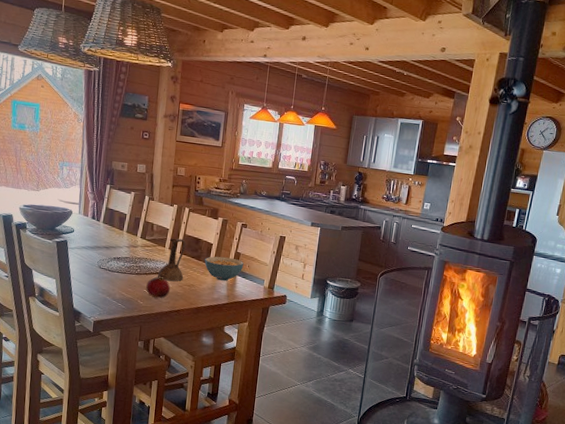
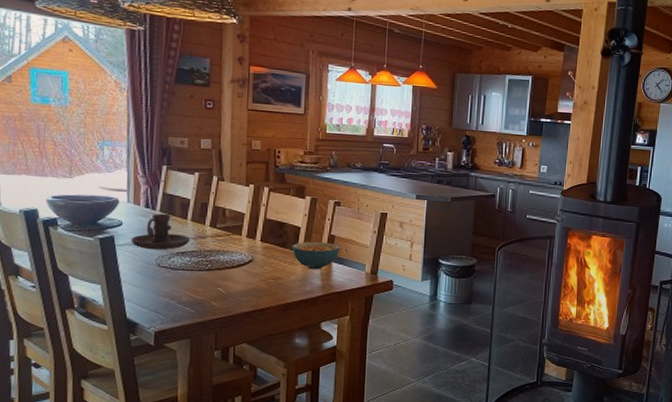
candle holder: none [79,224,125,255] -> present [130,213,191,250]
fruit: present [146,276,171,299] -> none [220,270,252,298]
pitcher: present [157,238,186,281] -> none [233,224,268,275]

